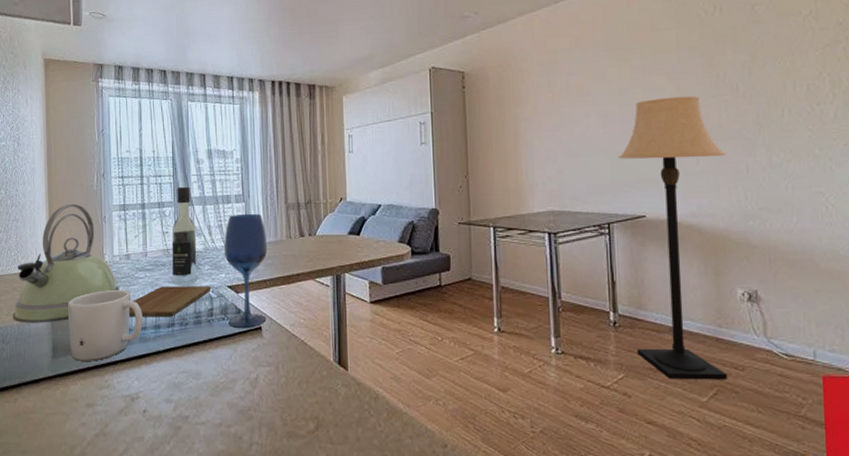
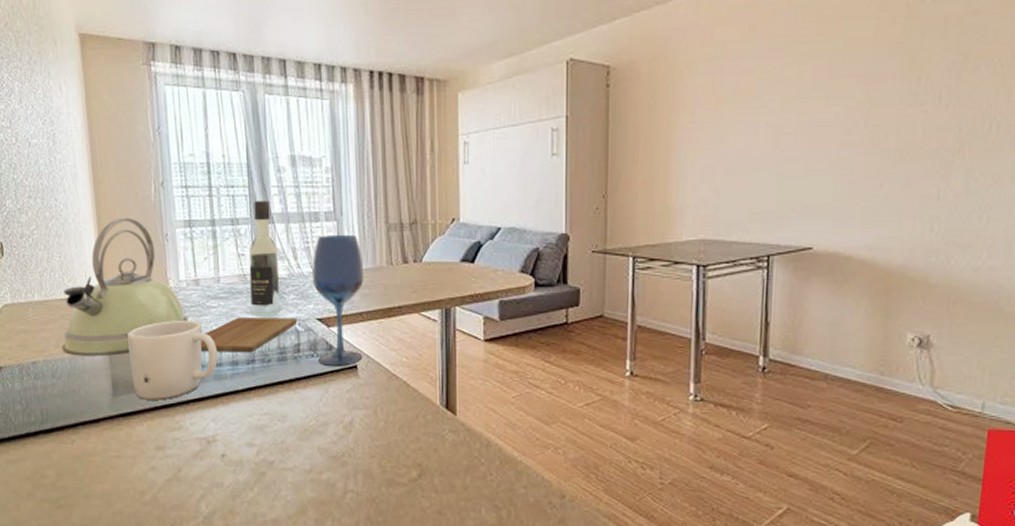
lamp: present [618,95,728,379] -> none [785,104,916,431]

